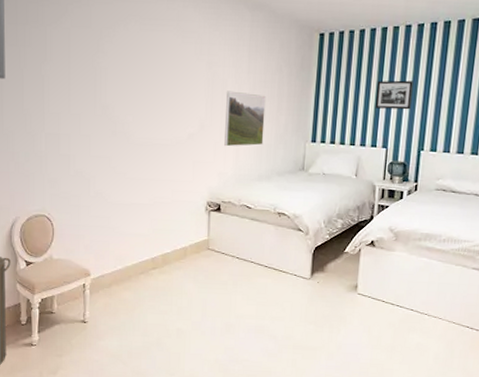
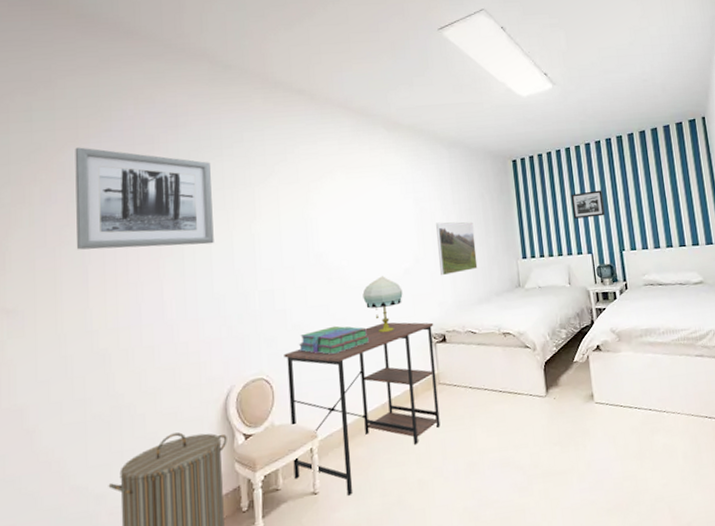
desk: none [65,183,211,329] -> present [284,322,440,496]
stack of books: none [79,178,147,205] -> present [298,326,370,355]
table lamp: none [144,137,184,193] -> present [362,276,403,333]

